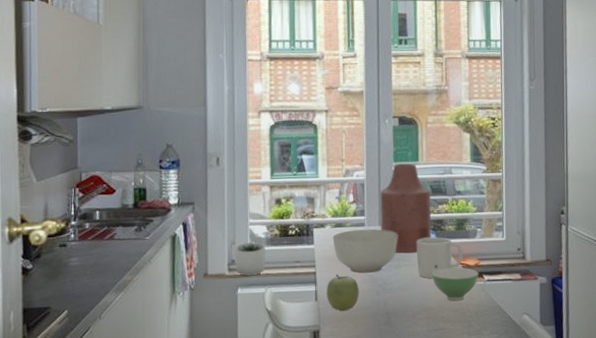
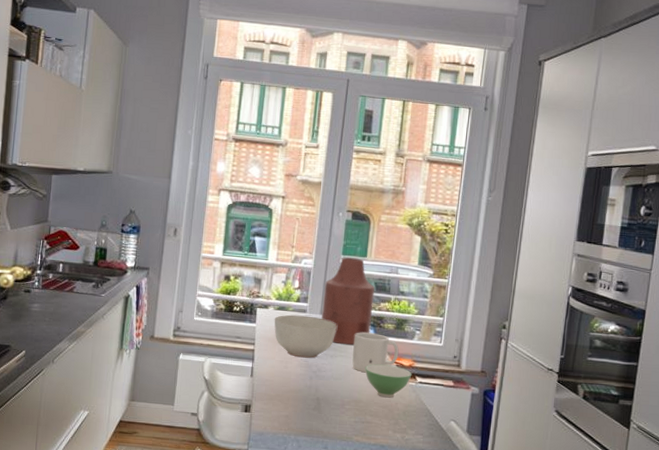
planter: present [235,242,266,276] -> none [180,312,210,345]
fruit: present [326,274,359,311] -> none [262,354,294,391]

